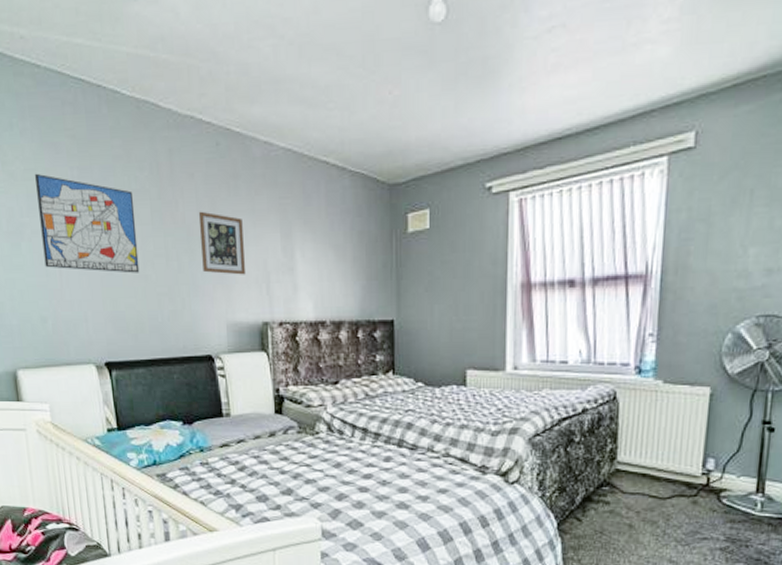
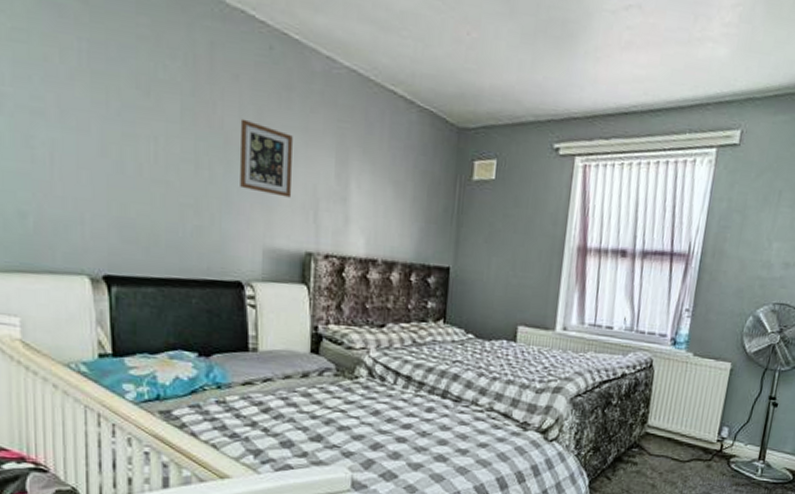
wall art: present [35,173,140,273] -> none [27,35,160,177]

